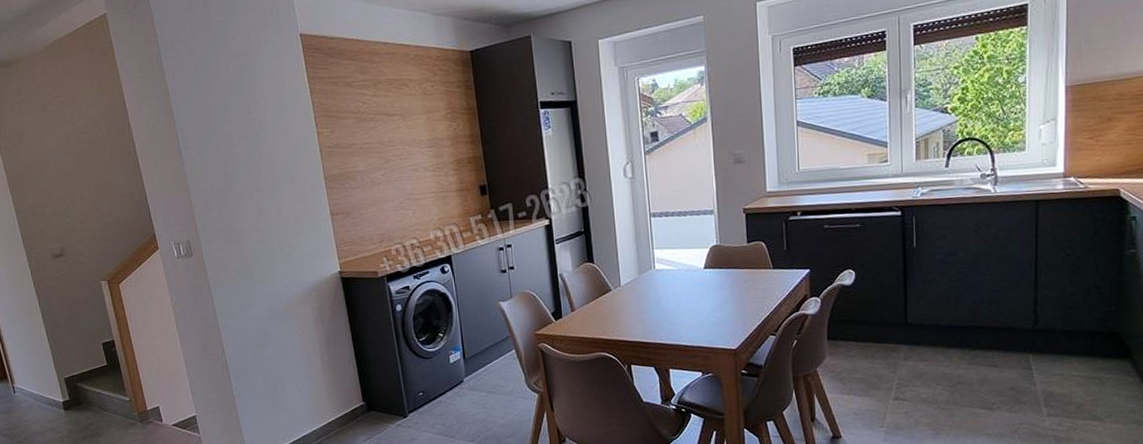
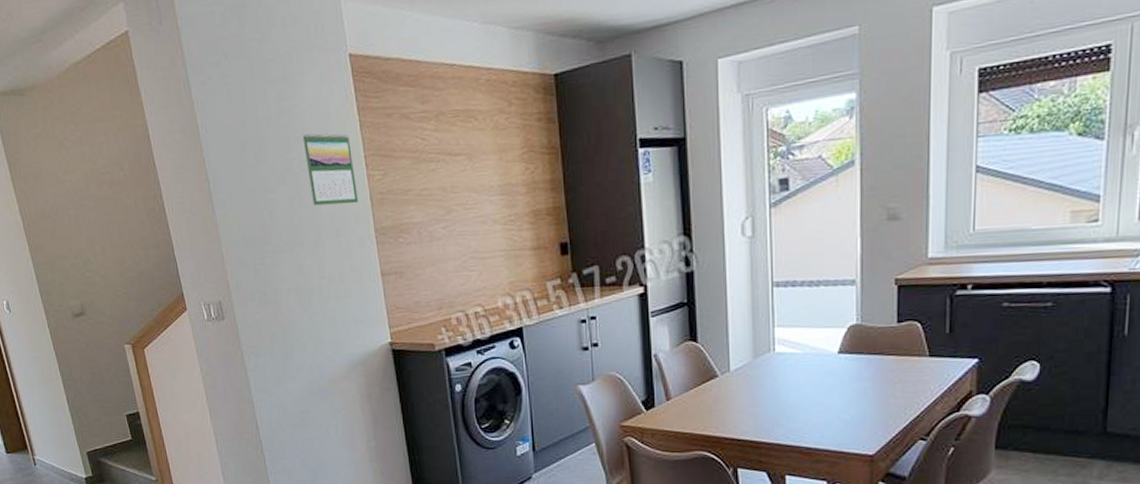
calendar: none [260,97,310,158] -> present [302,132,359,206]

